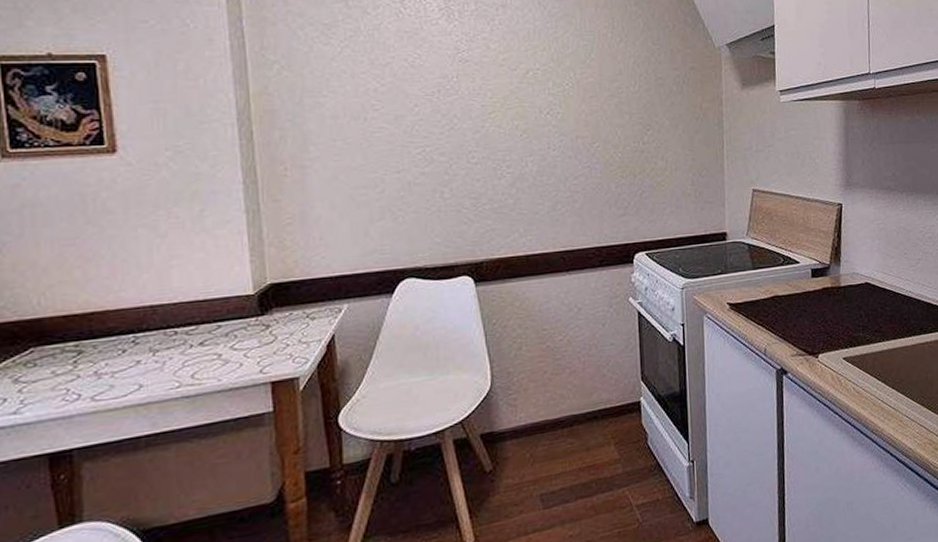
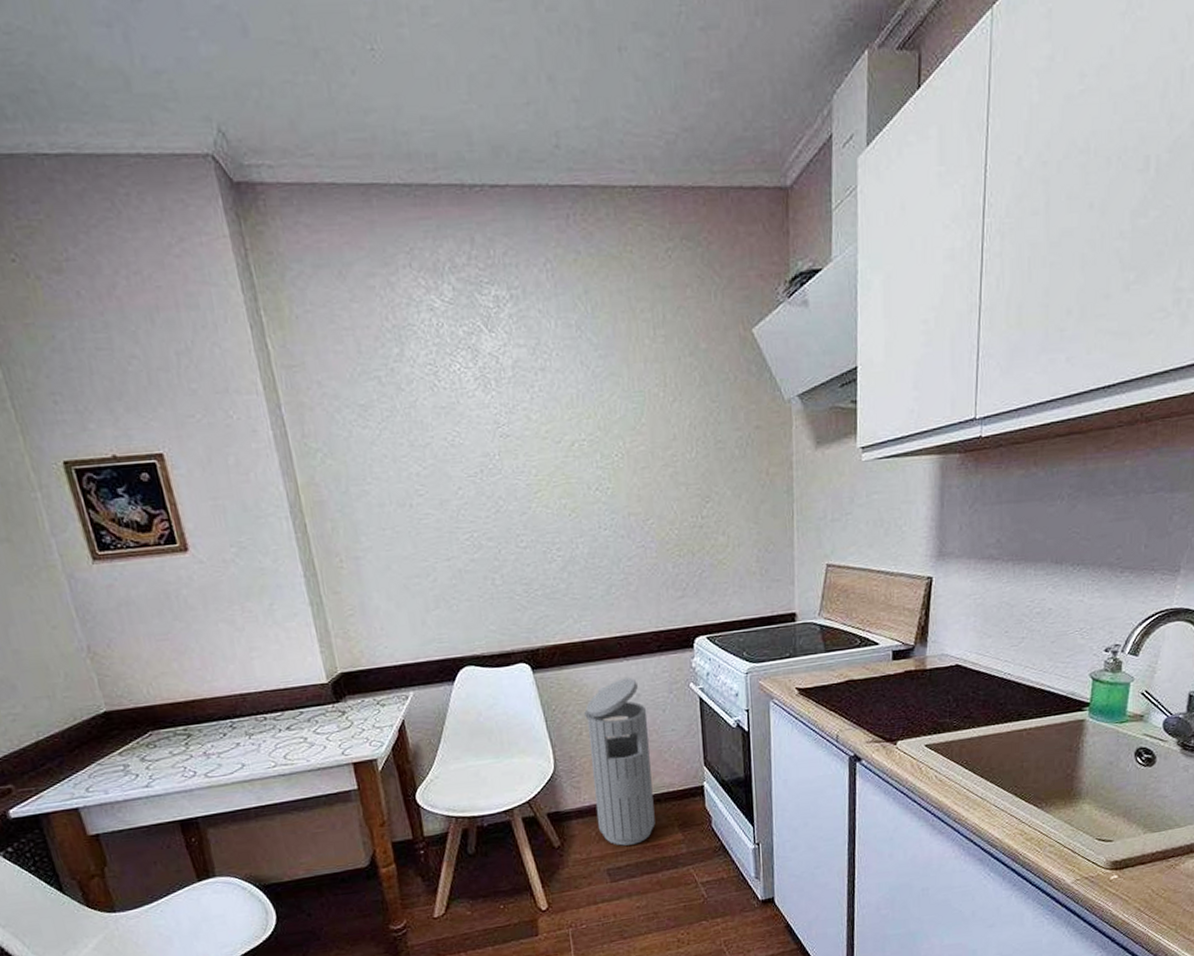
trash bin: none [525,291,592,468] -> present [584,677,655,846]

